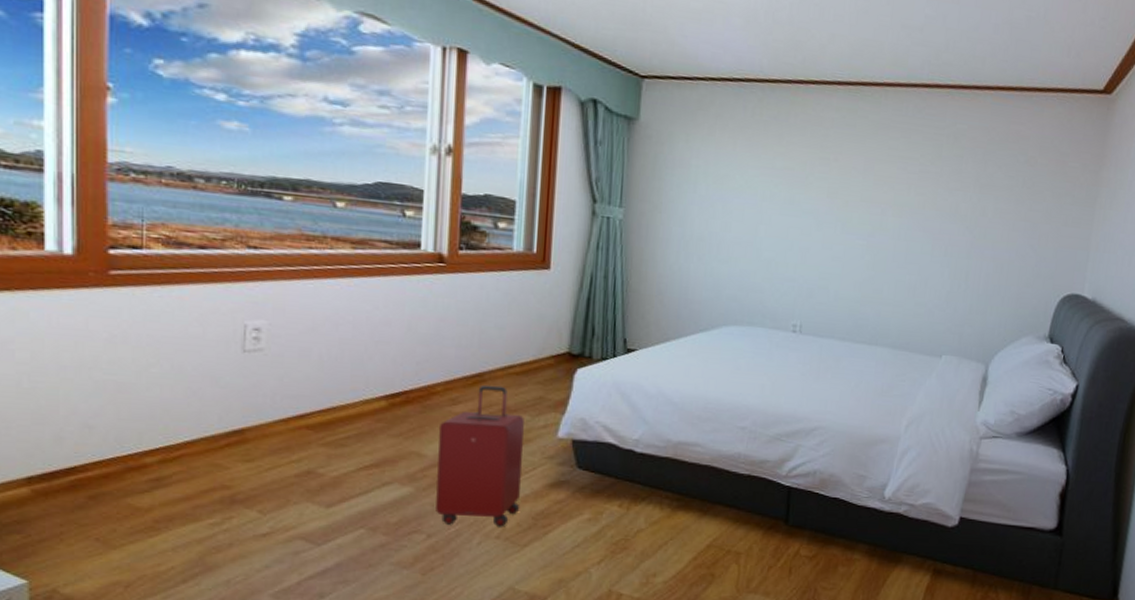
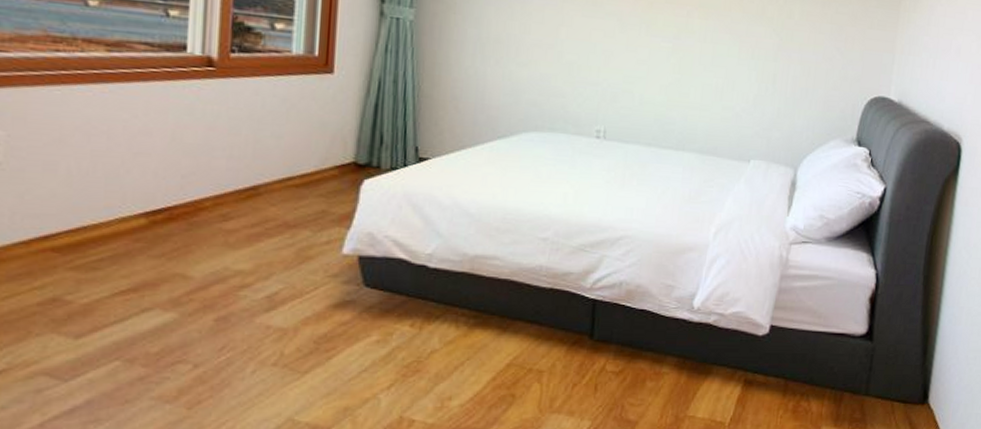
suitcase: present [436,384,524,527] -> none [203,198,305,353]

